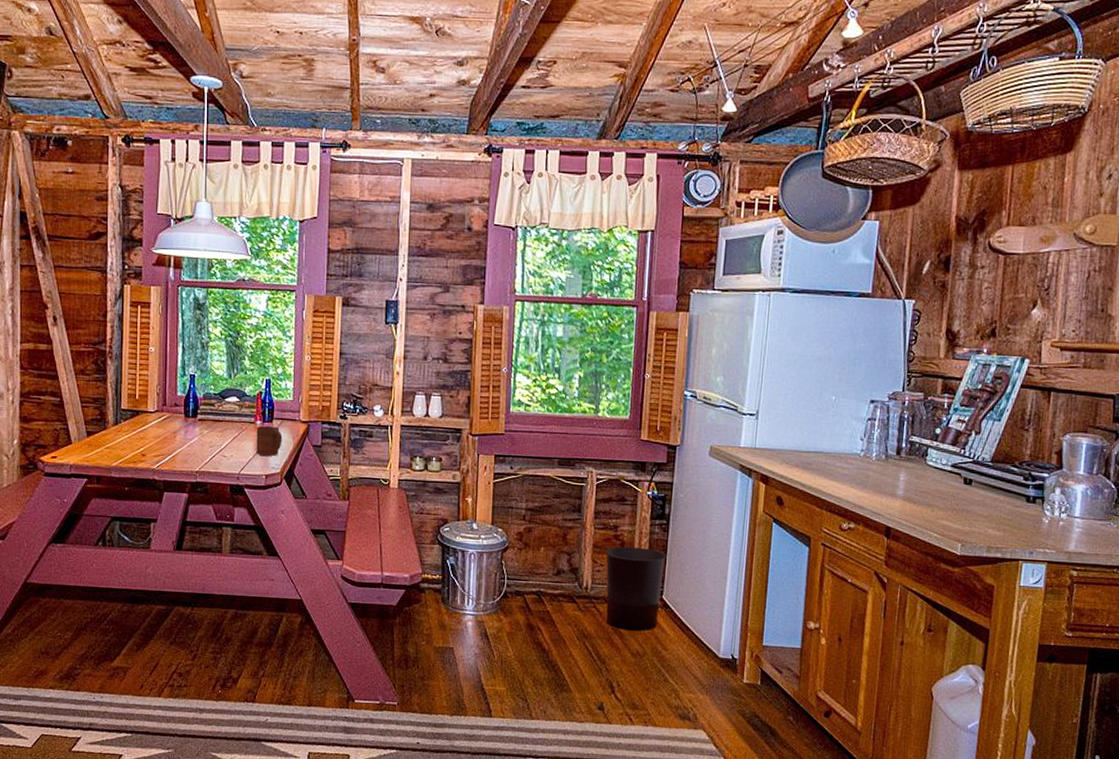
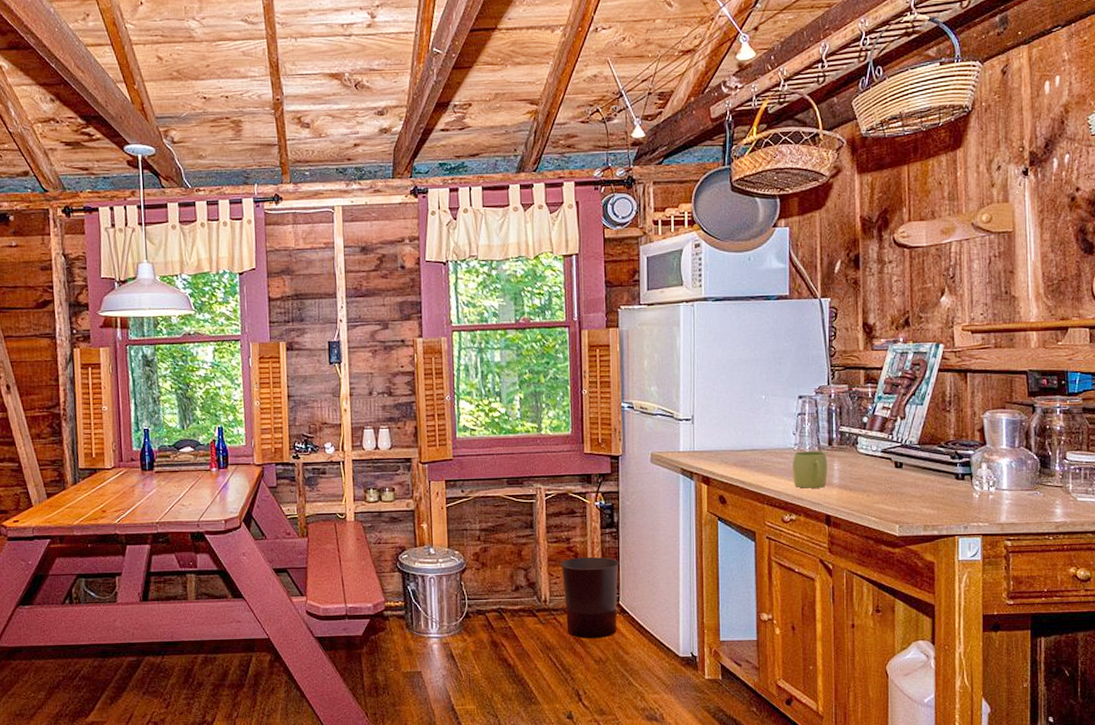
cup: present [256,425,282,456] -> none [212,472,239,501]
mug: none [855,458,894,498] -> present [793,451,827,489]

